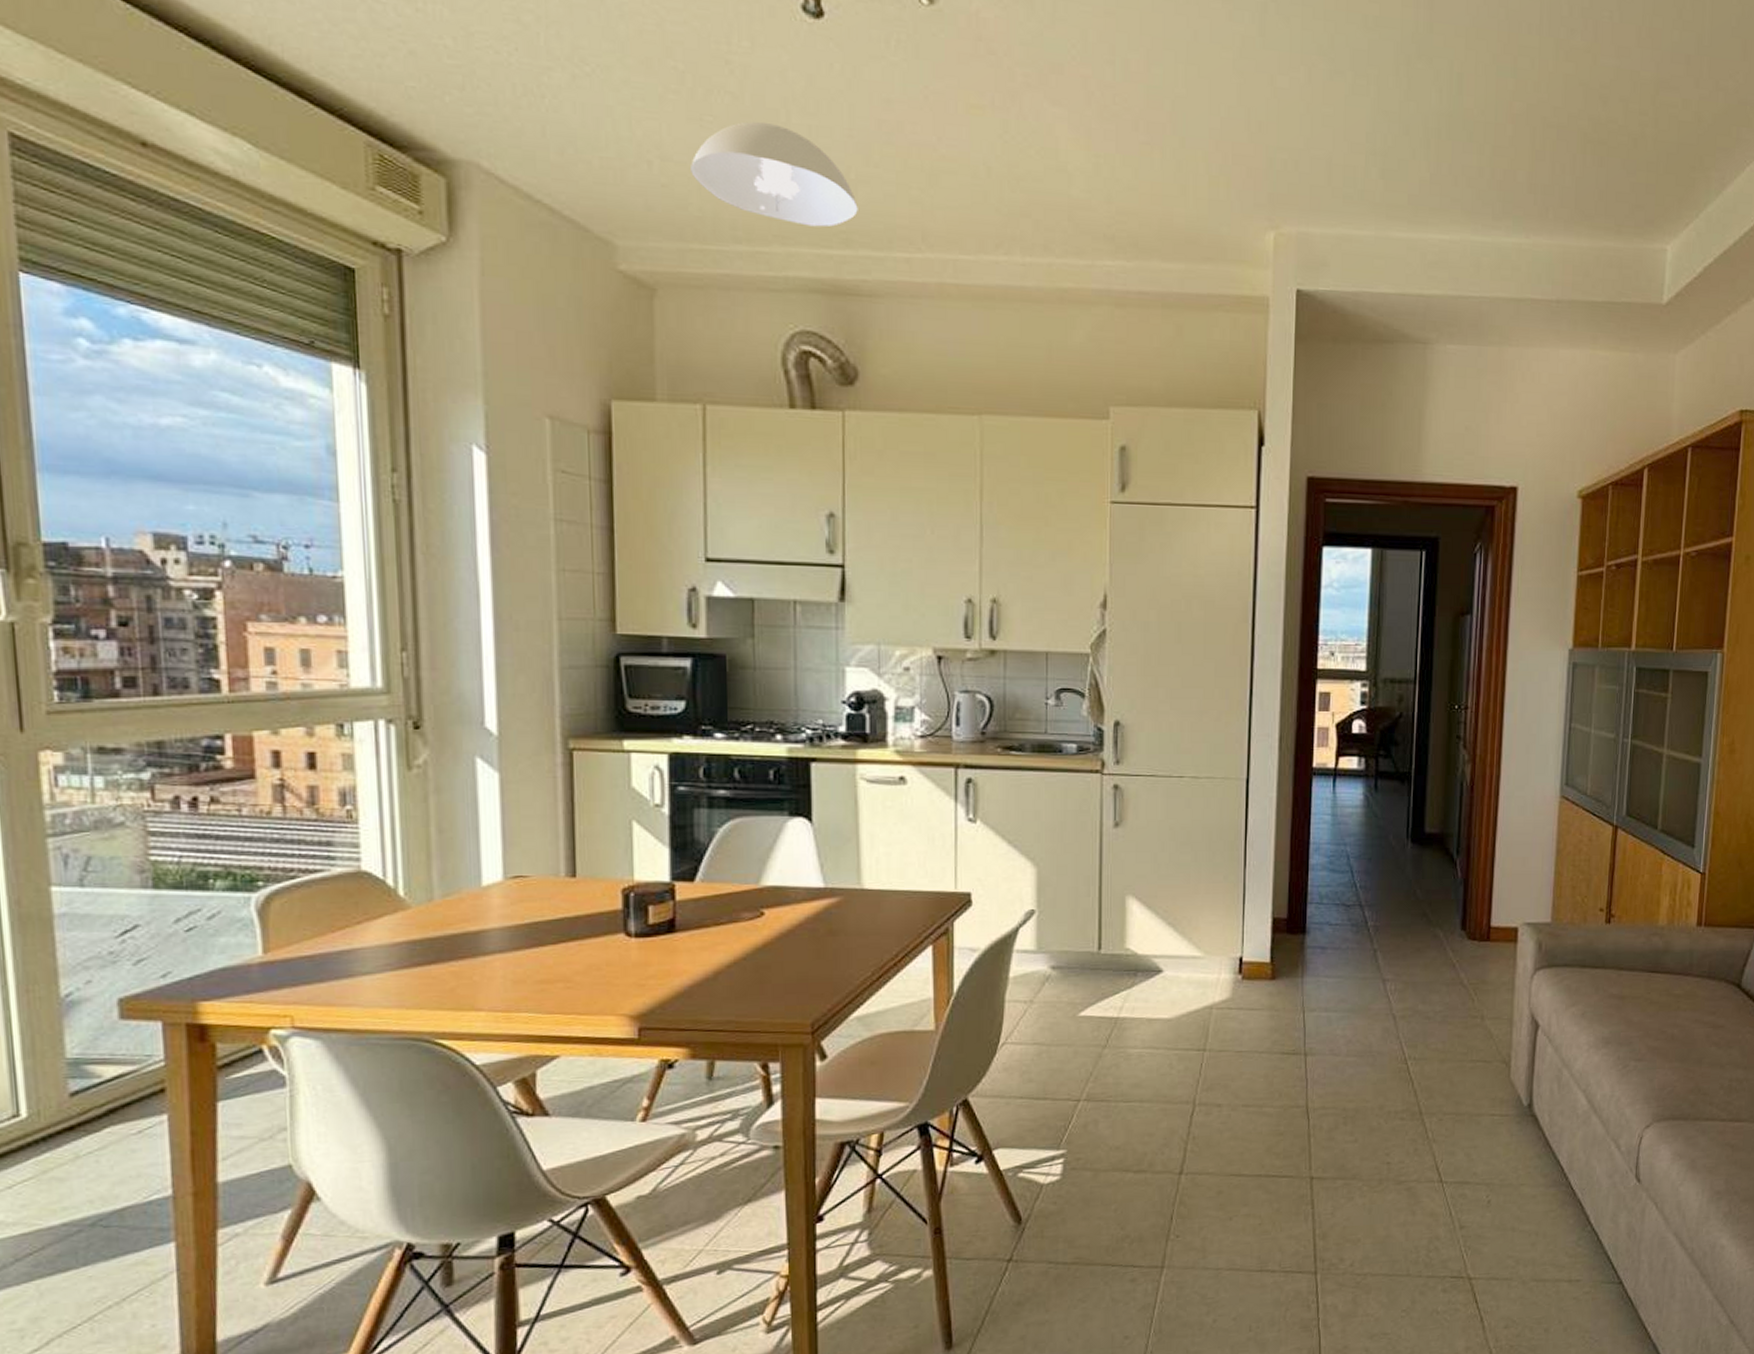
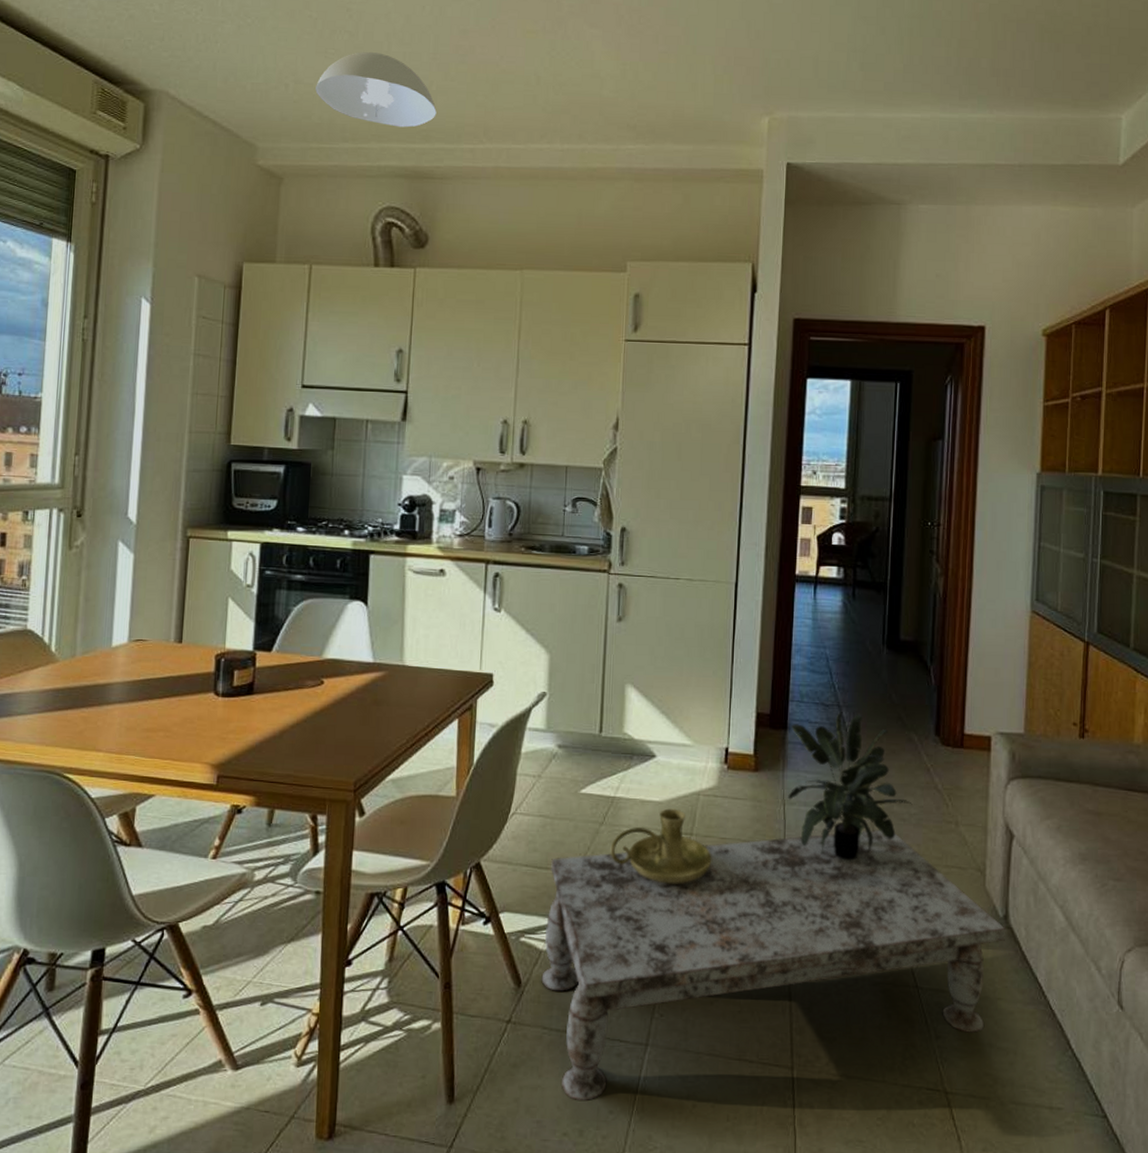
coffee table: none [1044,1030,1530,1331] -> present [541,830,1006,1102]
candle holder: none [1115,1025,1228,1104] -> present [610,808,712,884]
potted plant: none [1308,912,1438,1064] -> present [788,712,912,861]

